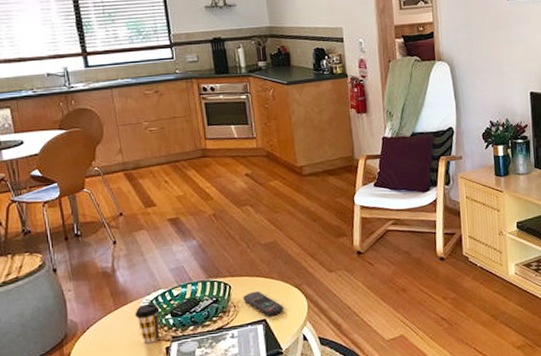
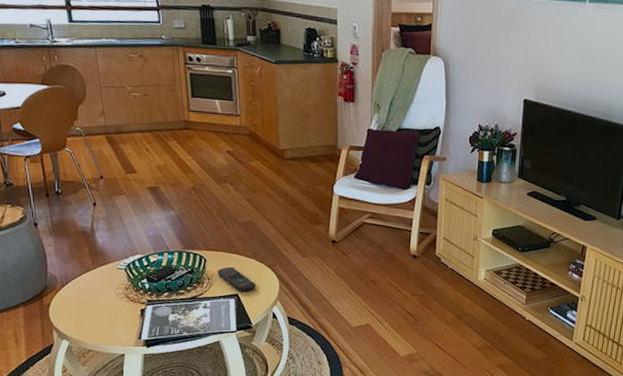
coffee cup: present [135,303,160,344] -> none [112,266,136,304]

